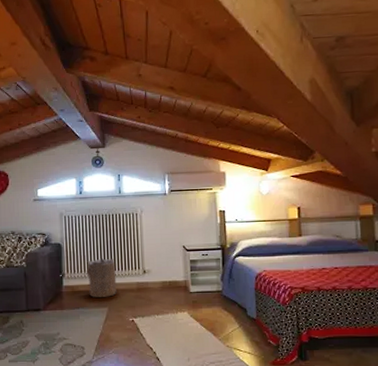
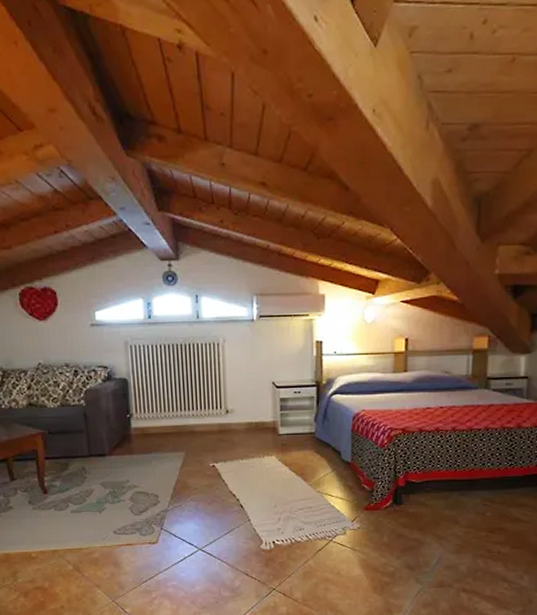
laundry hamper: present [86,258,117,297] -> none [158,395,195,441]

